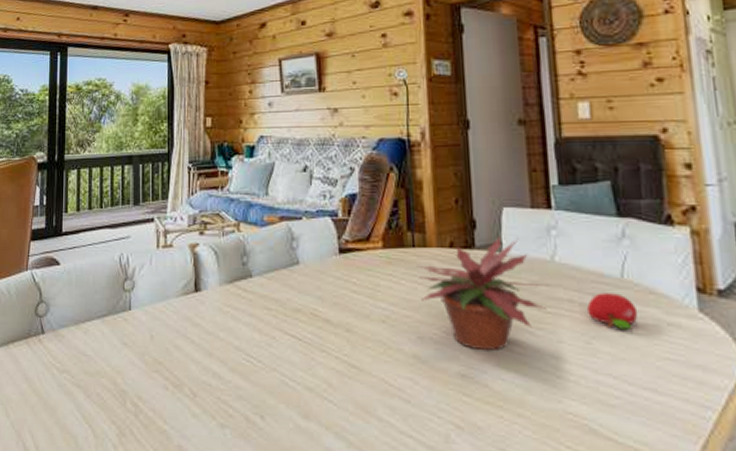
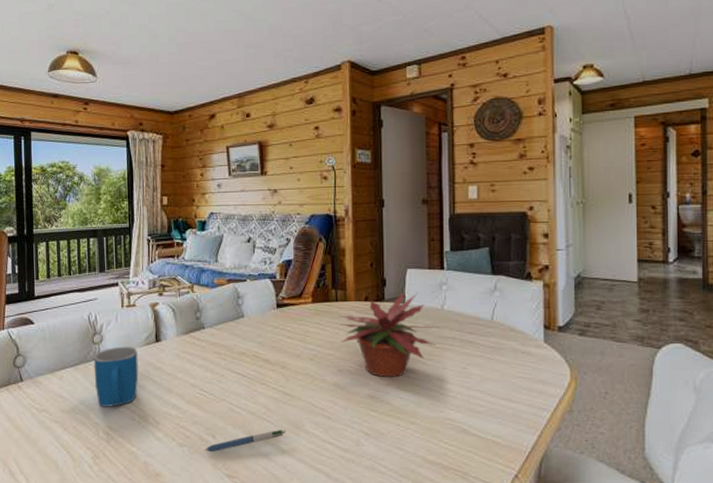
mug: none [123,296,174,372] -> present [93,346,139,408]
pen: none [251,412,352,438] -> present [204,429,286,452]
fruit: present [587,292,638,330] -> none [466,331,502,357]

